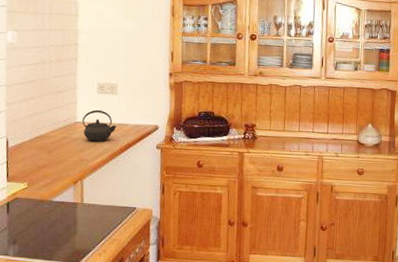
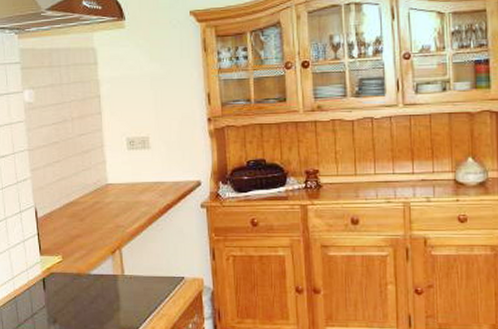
kettle: present [82,109,117,142] -> none [114,168,153,205]

